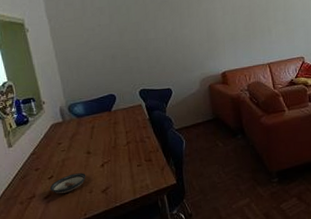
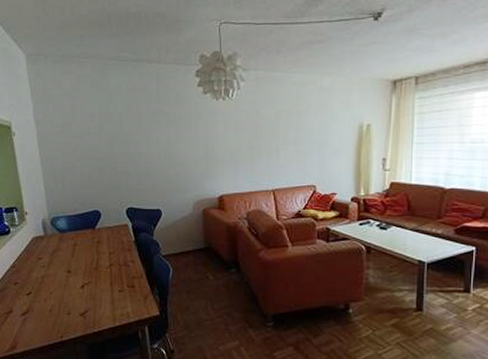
saucer: present [49,173,86,194] -> none [27,292,65,312]

